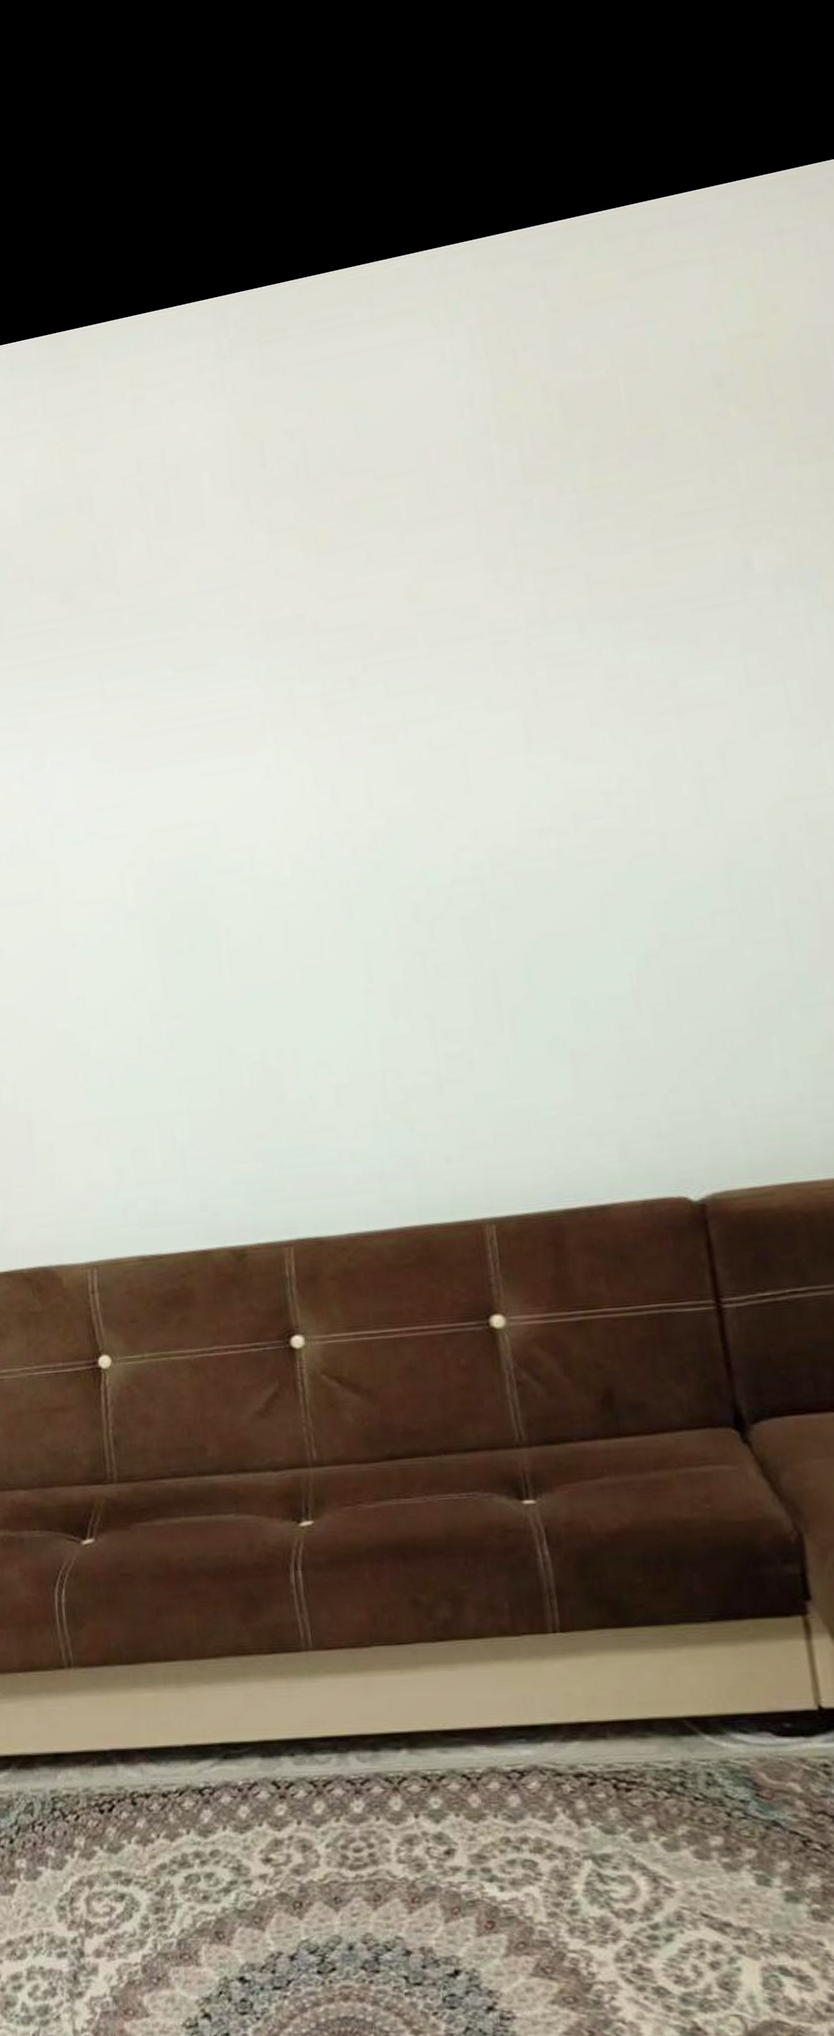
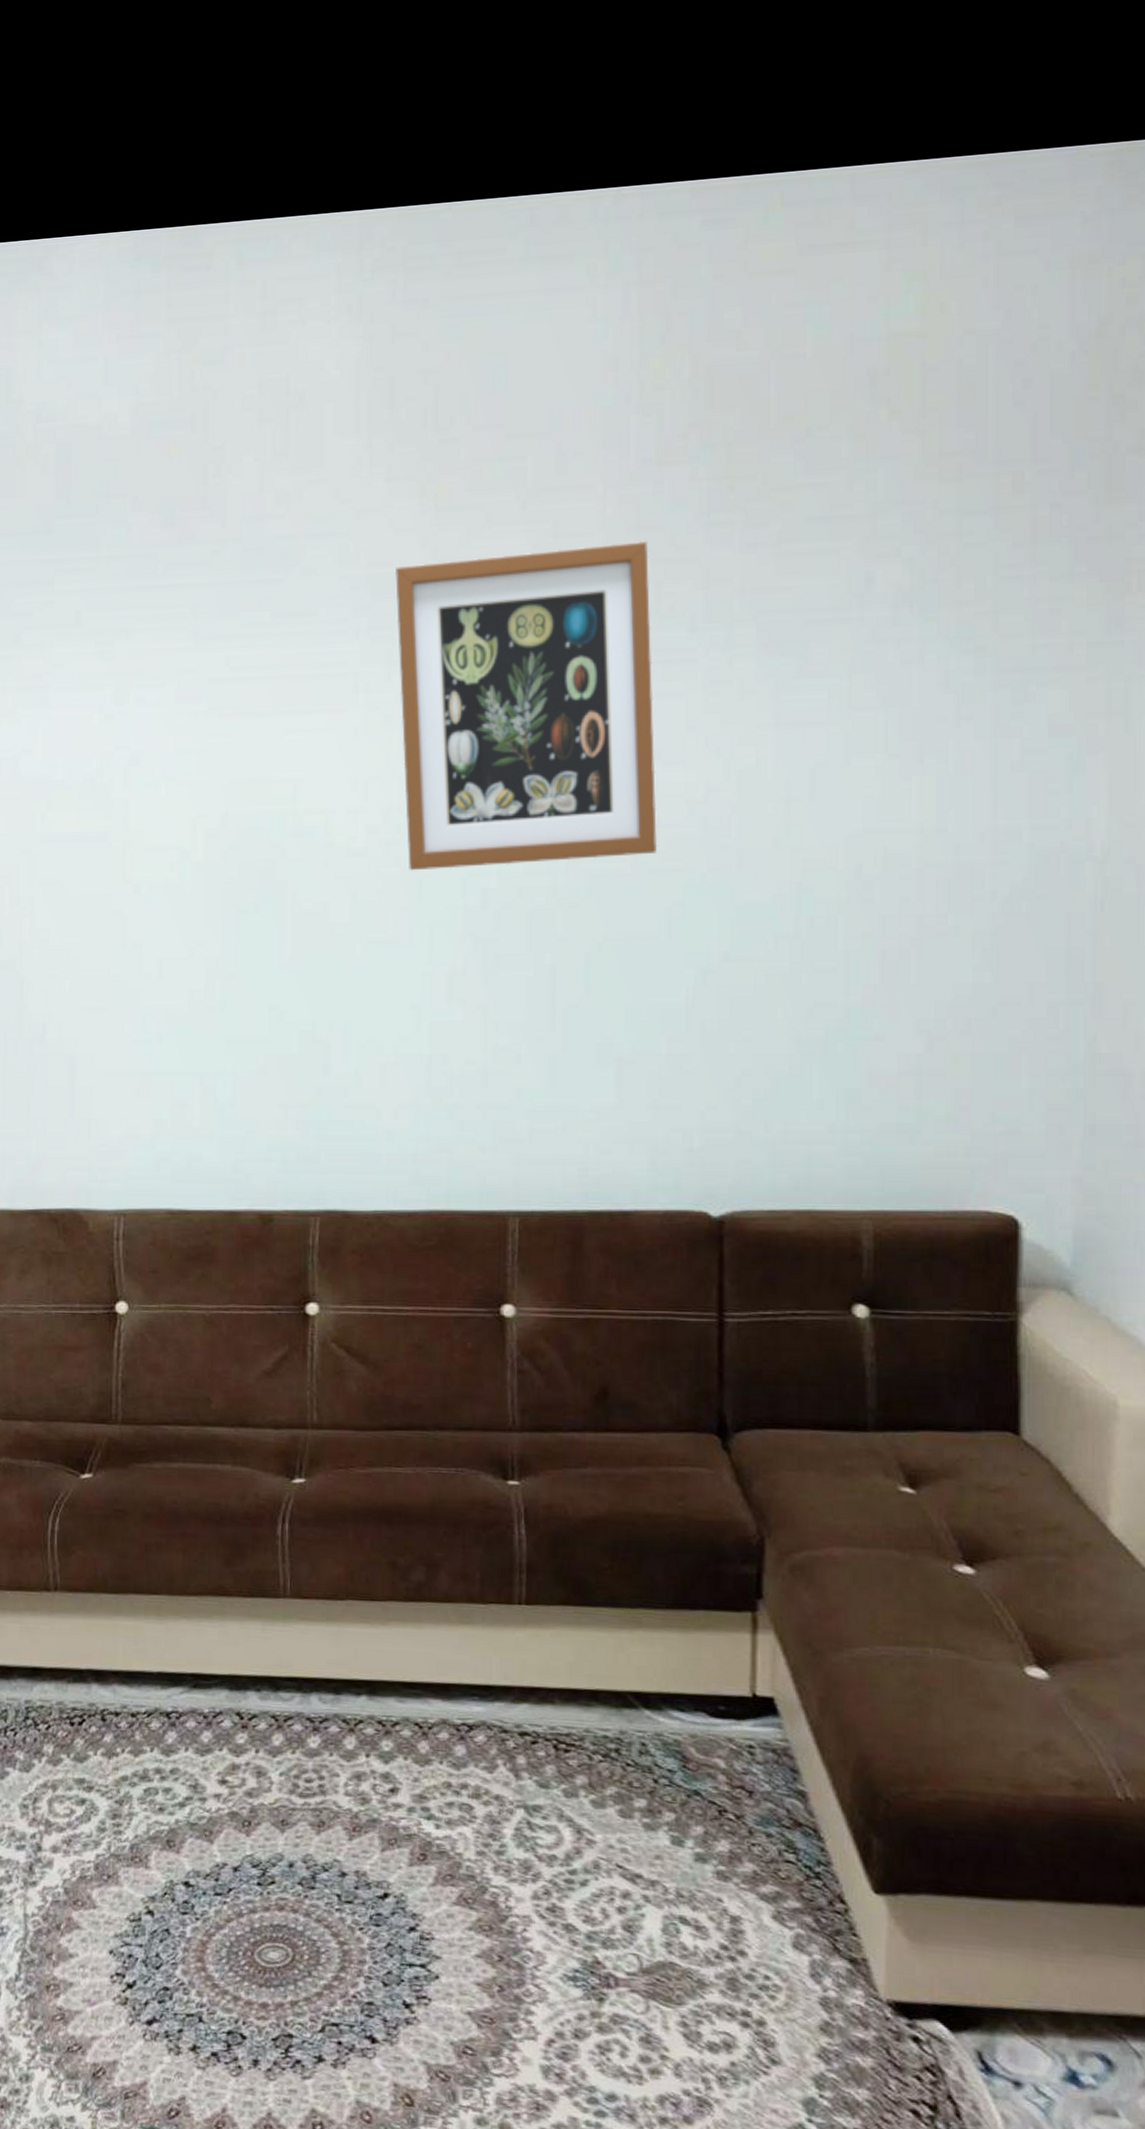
wall art: none [287,555,580,894] -> present [395,540,658,871]

